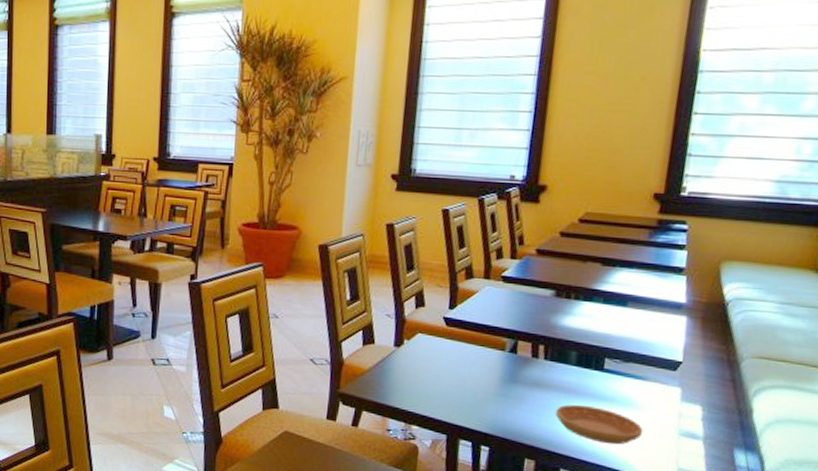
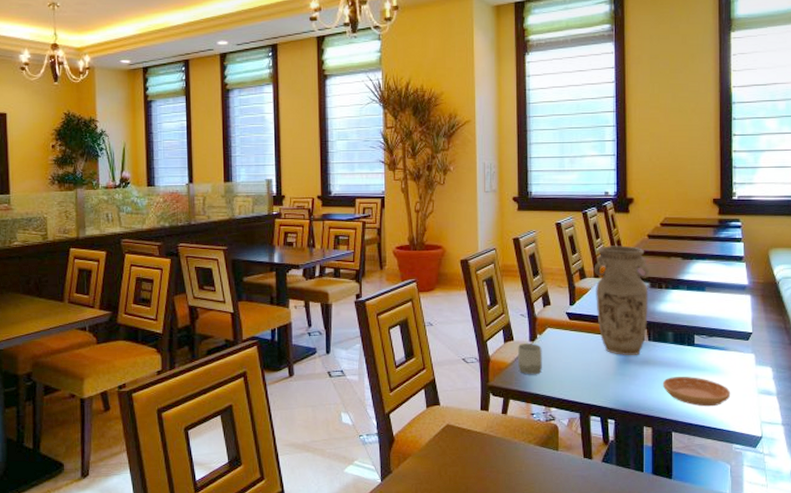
cup: none [377,348,409,386] -> present [517,344,542,375]
vase: none [482,241,557,375] -> present [593,245,650,355]

